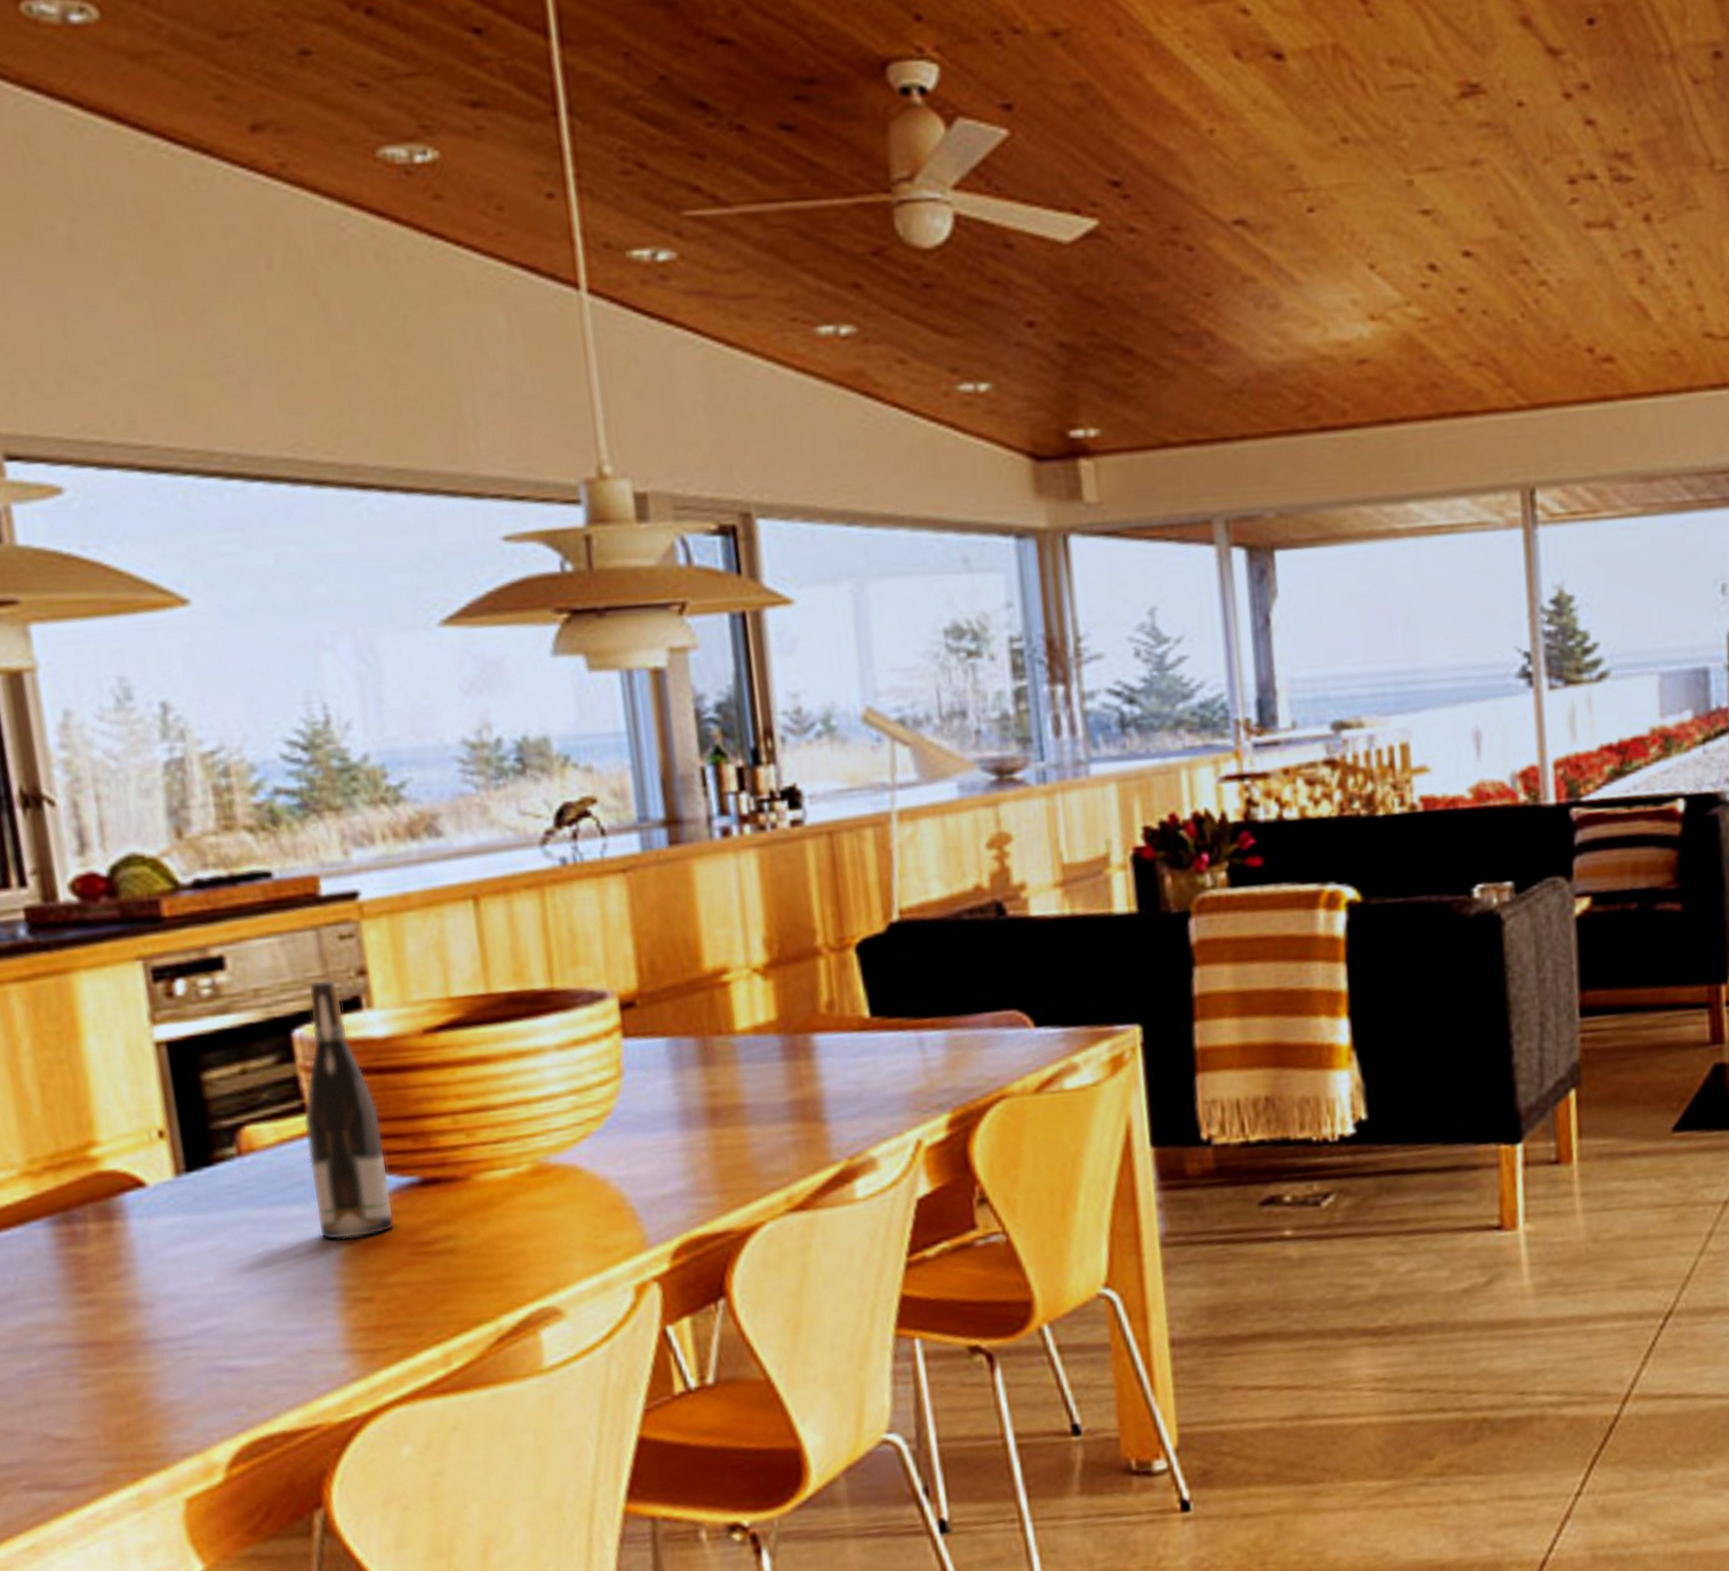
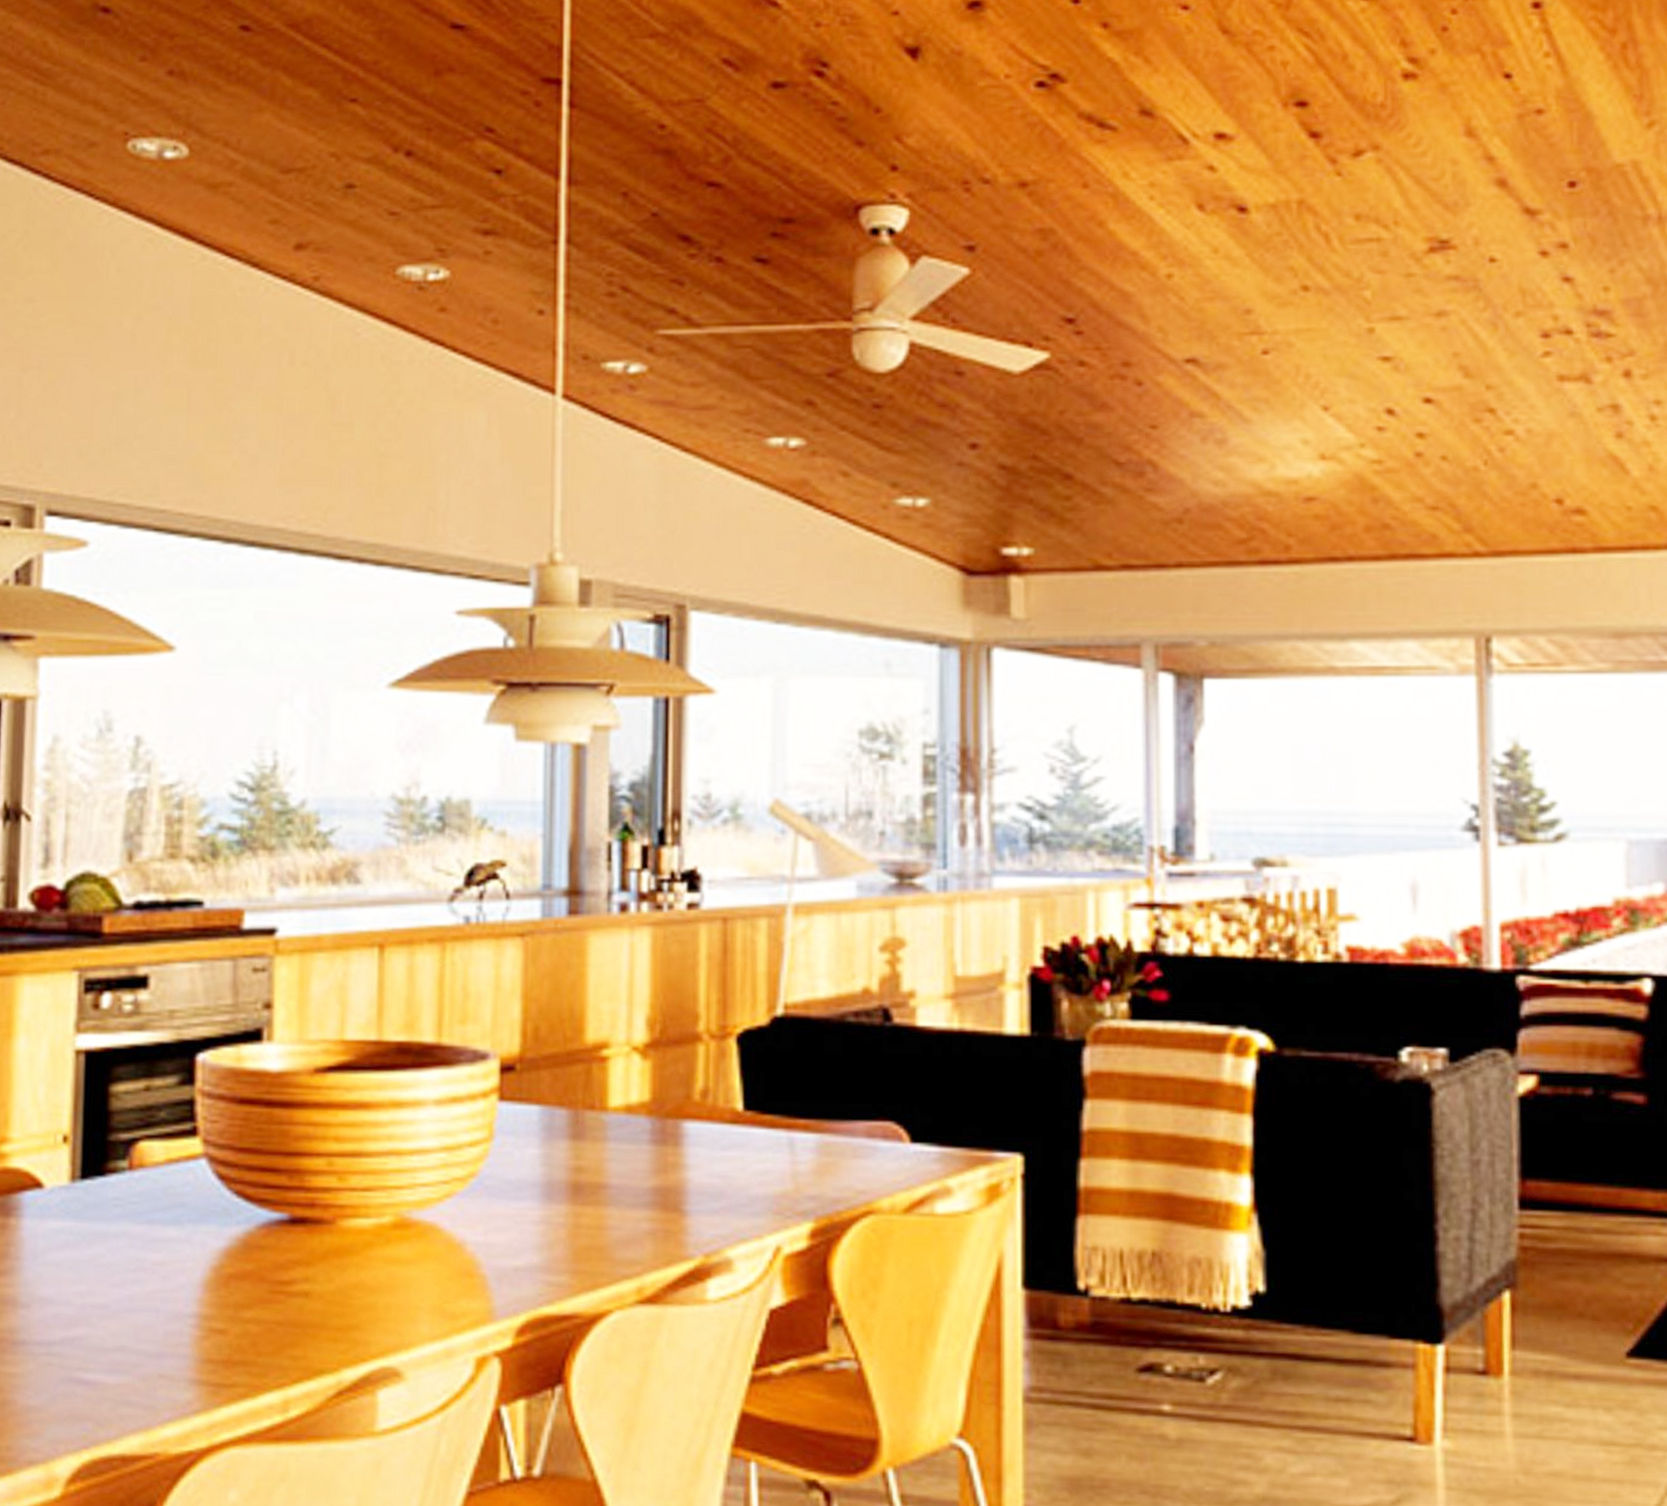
wine bottle: present [303,979,395,1240] -> none [190,1009,262,1268]

